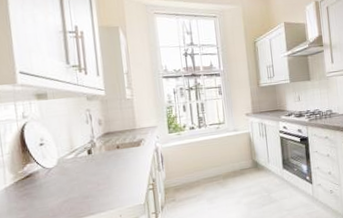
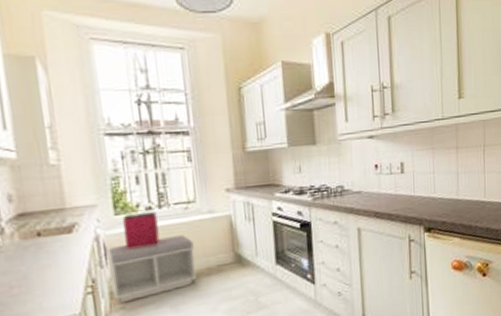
bench: none [163,147,226,197] -> present [107,234,197,303]
storage bin: none [174,130,200,158] -> present [123,211,160,250]

